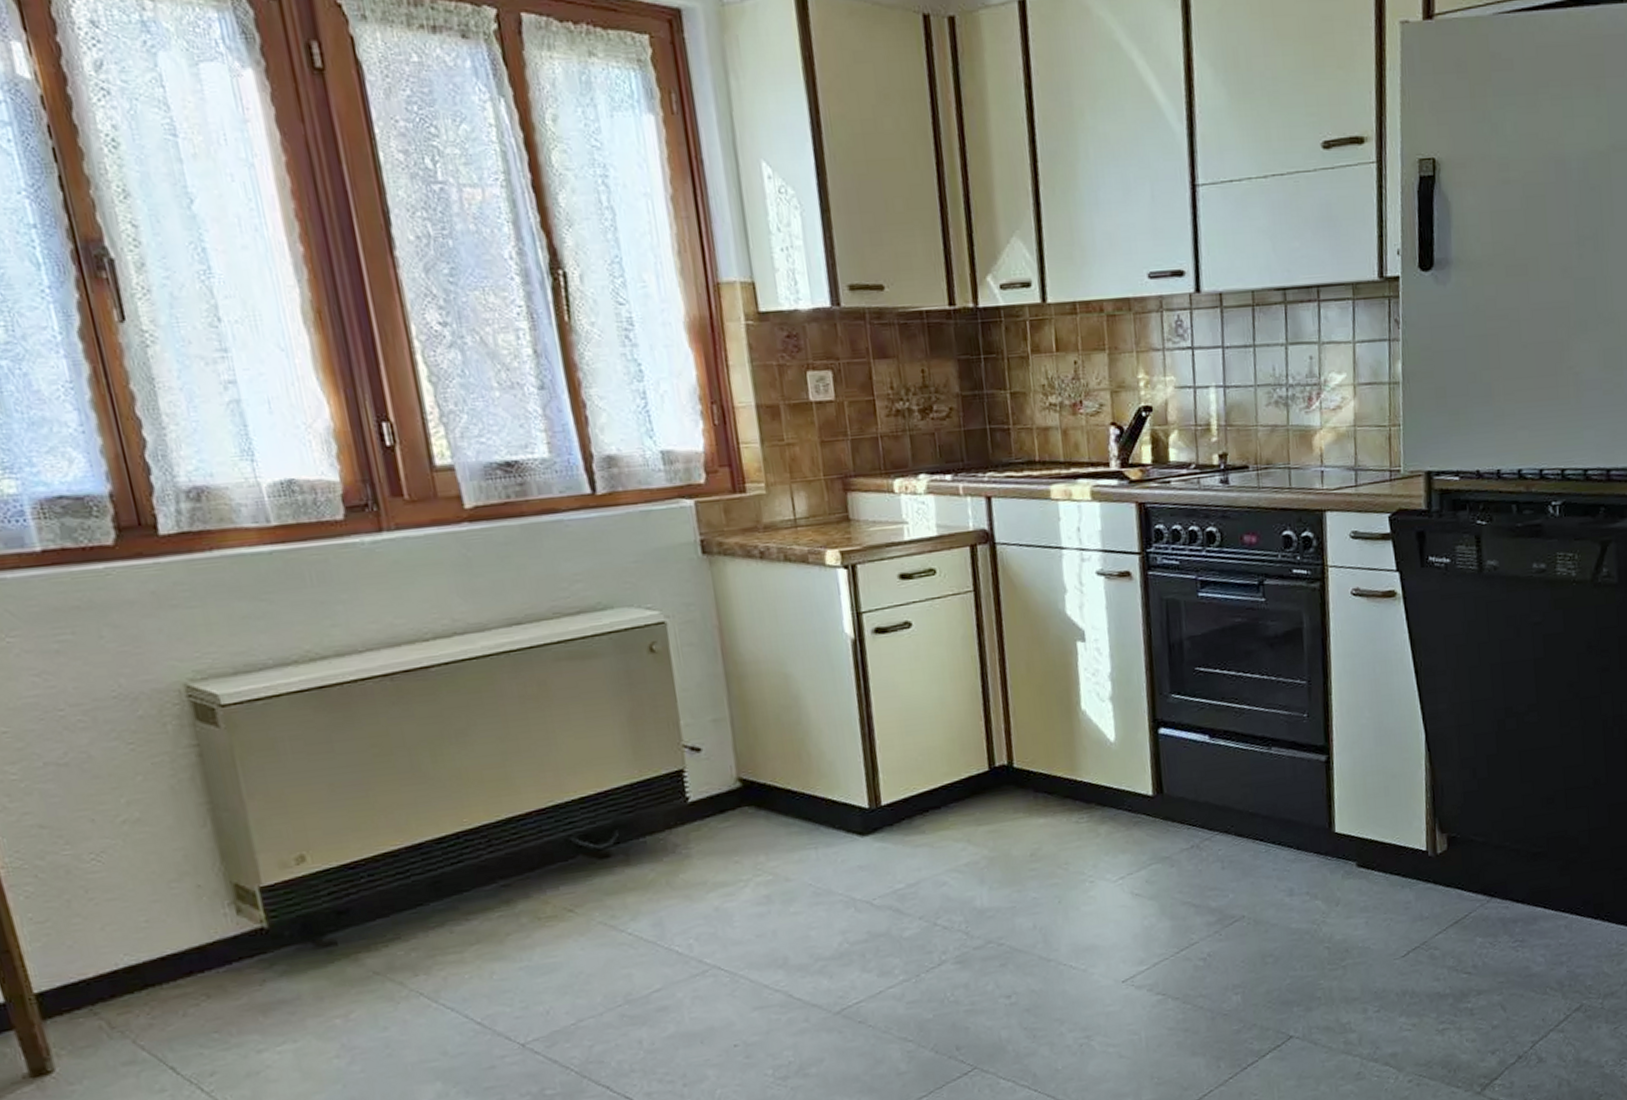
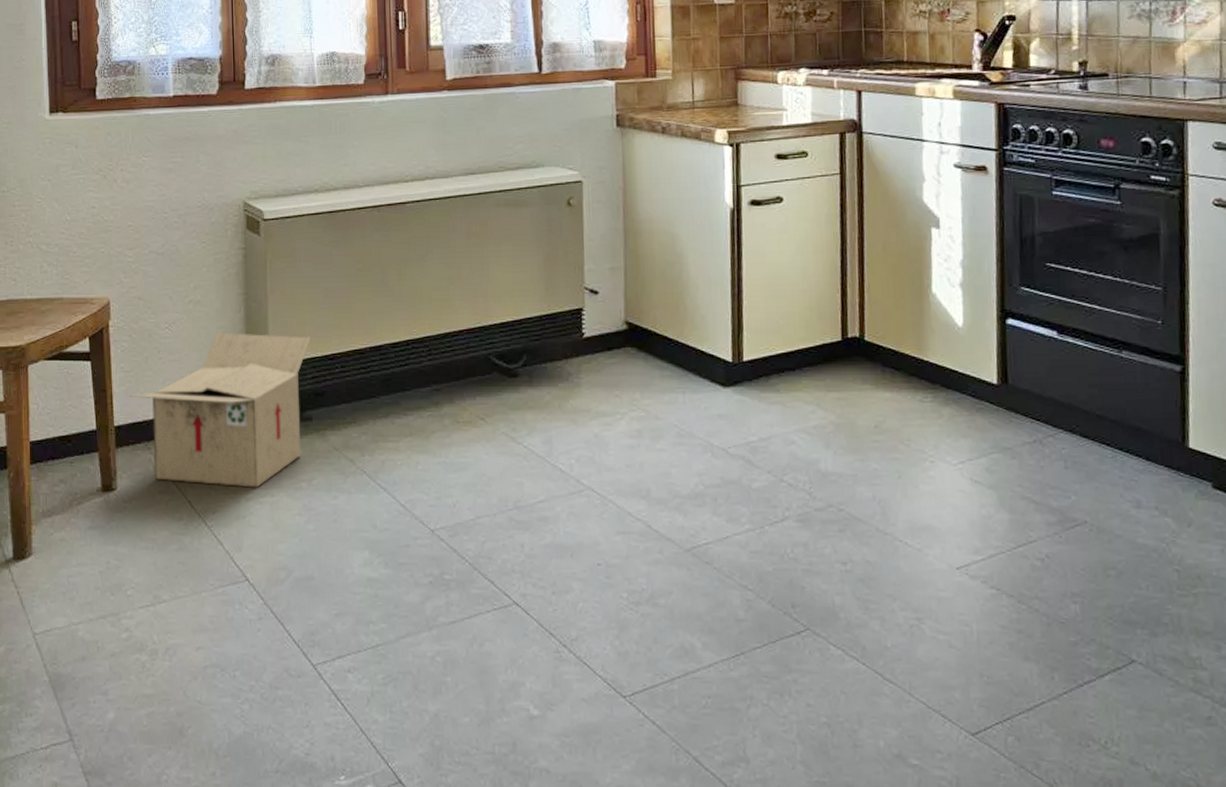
cardboard box: none [50,845,329,1050] -> present [129,333,312,488]

